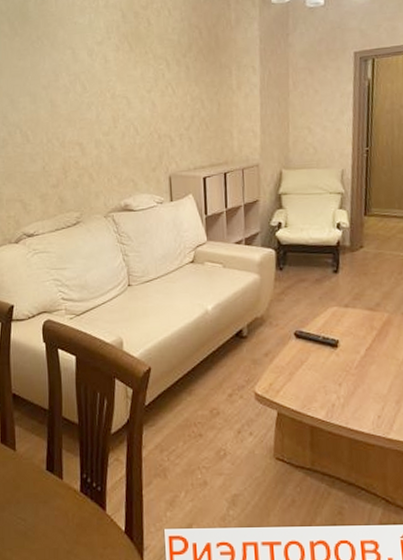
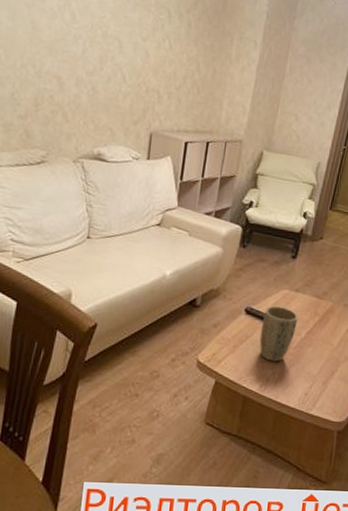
plant pot: none [315,325,354,385] -> present [259,306,298,362]

